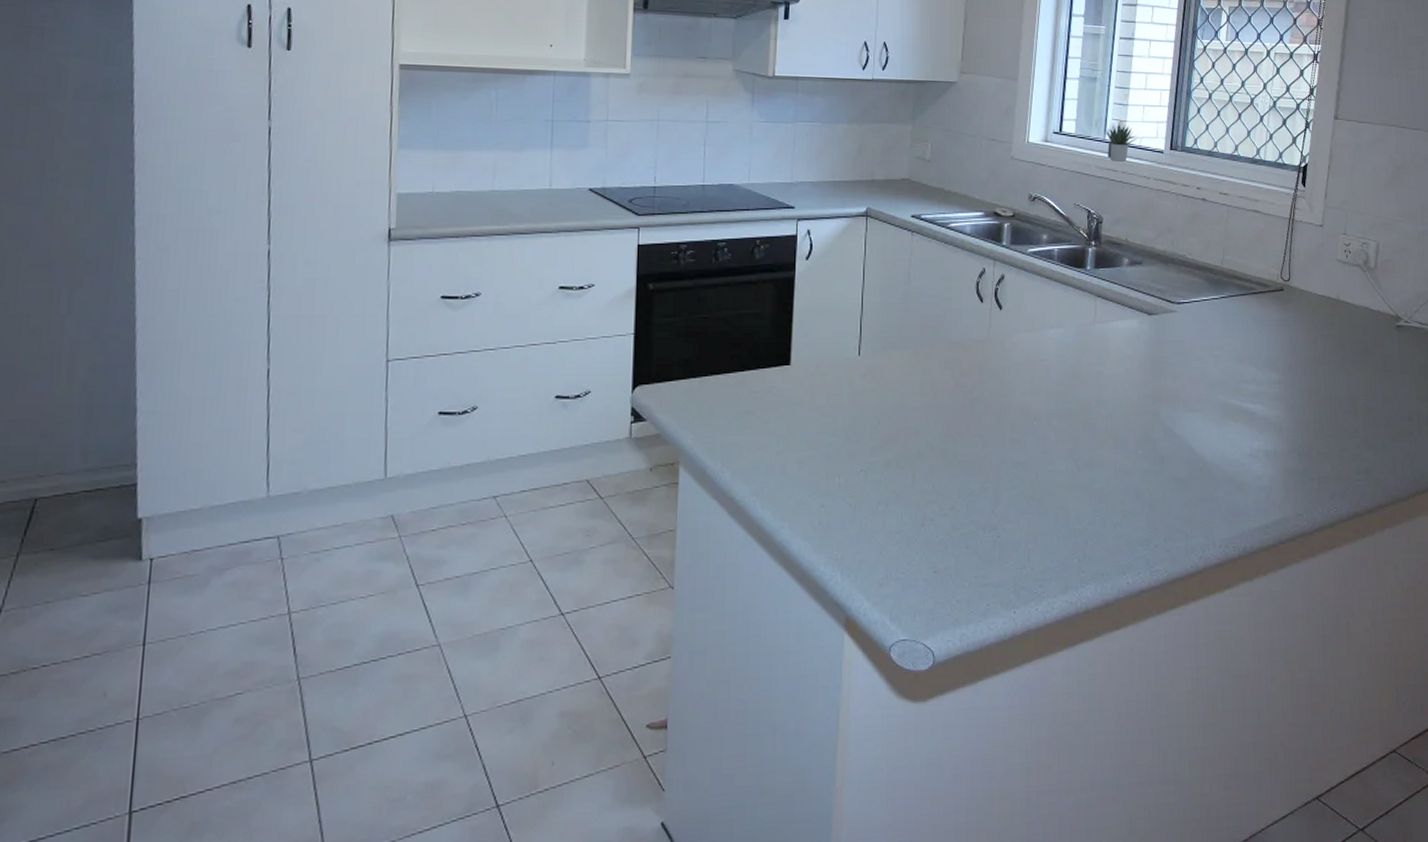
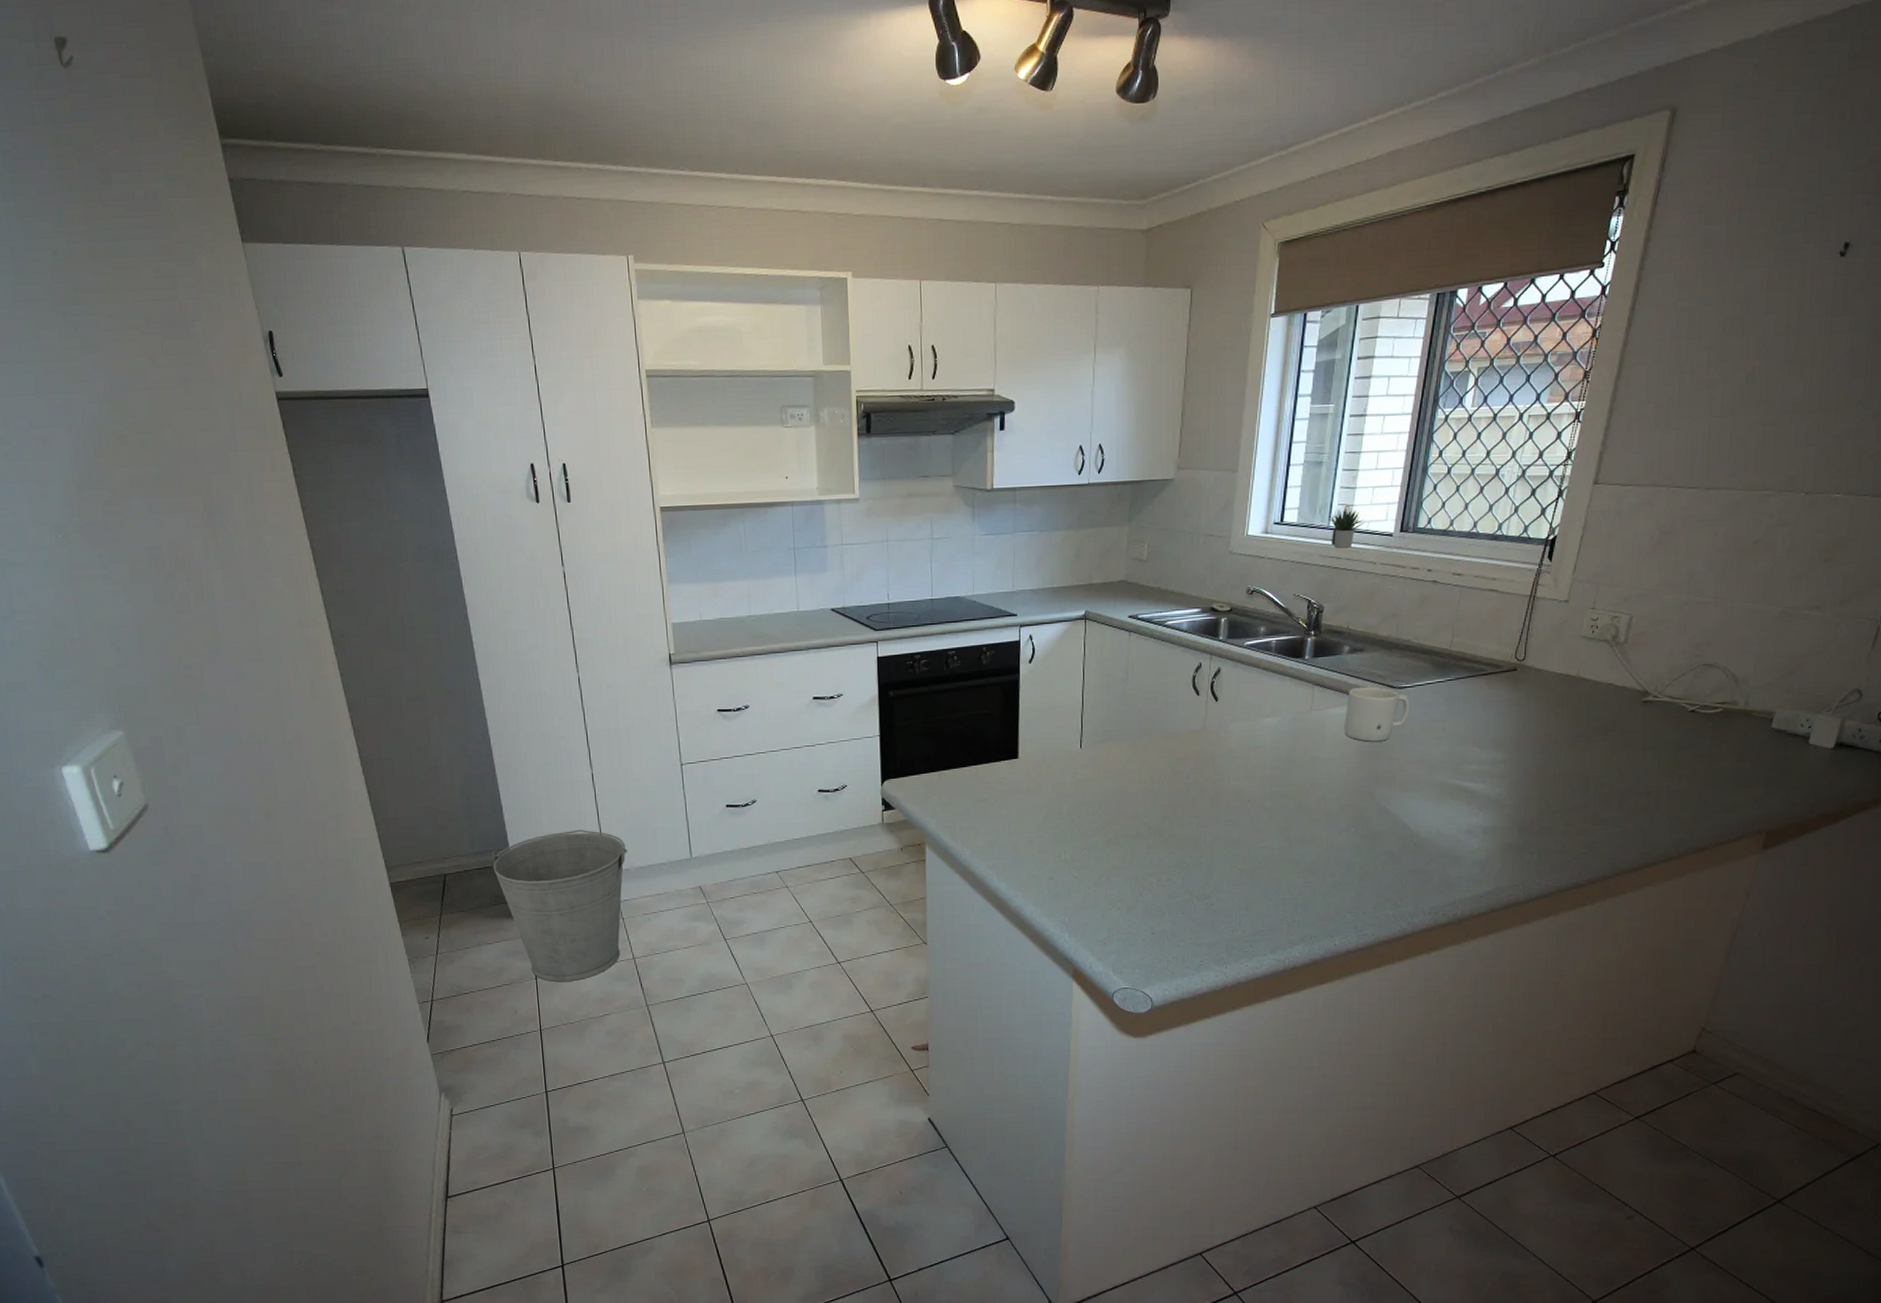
bucket: none [108,439,301,649] -> present [492,829,628,982]
mug: none [1127,300,1189,358] -> present [1344,686,1411,742]

